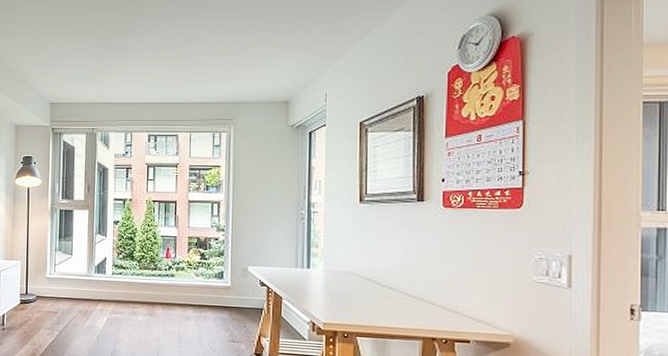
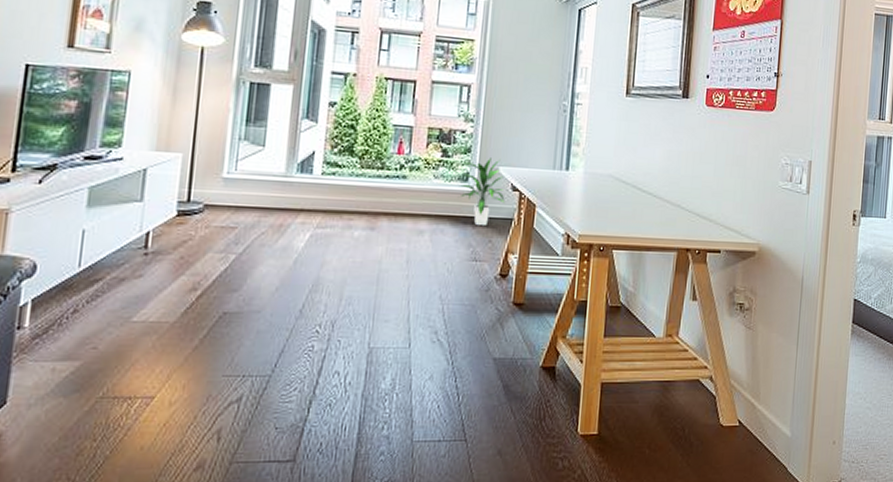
indoor plant: none [216,259,255,315] -> present [458,158,505,227]

